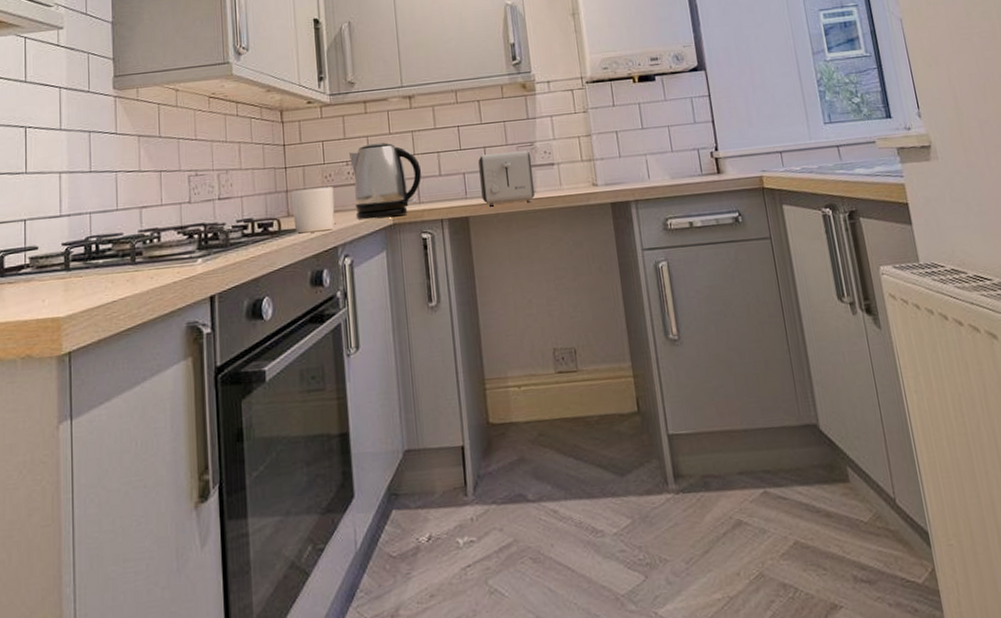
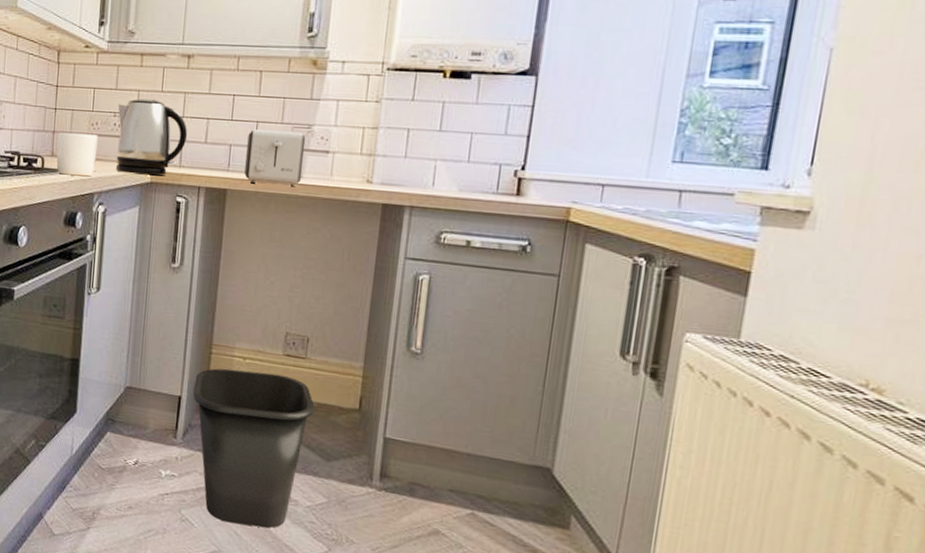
waste bin: none [474,394,598,580] -> present [193,368,315,529]

